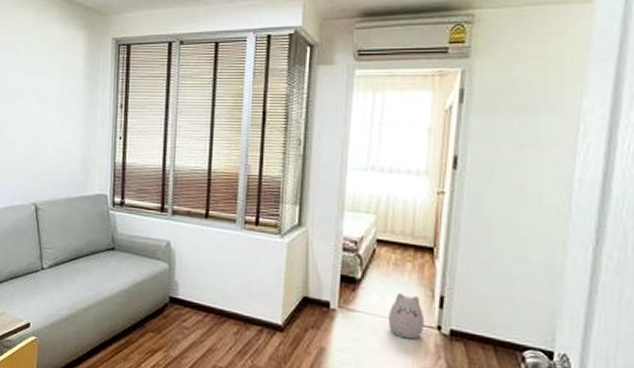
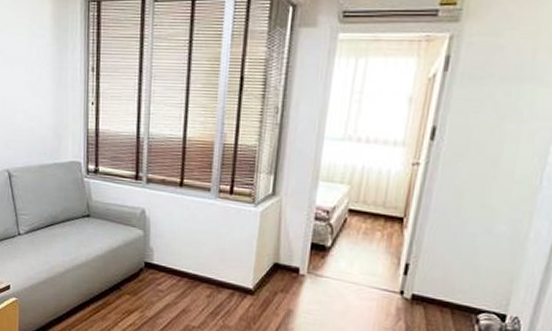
plush toy: present [387,292,425,340] -> none [353,259,389,303]

